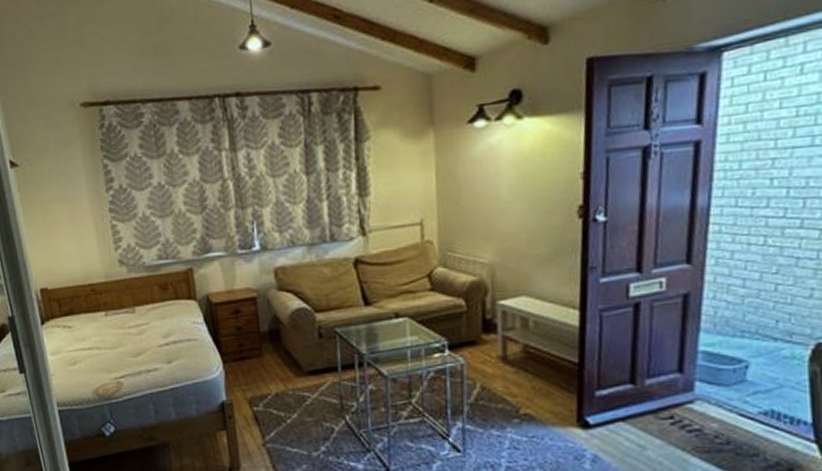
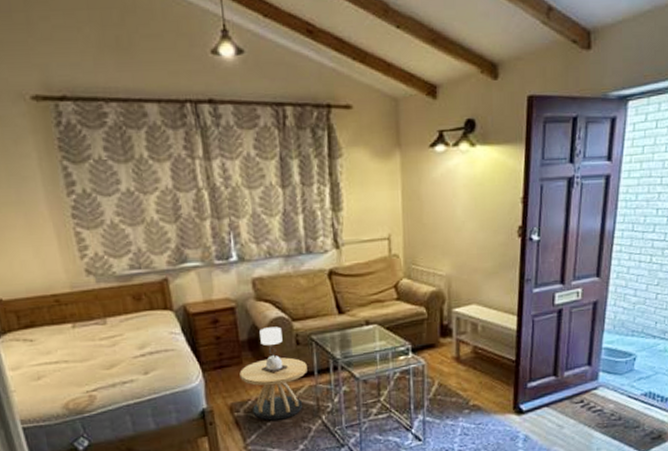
side table: none [260,318,330,418] -> present [239,326,307,421]

